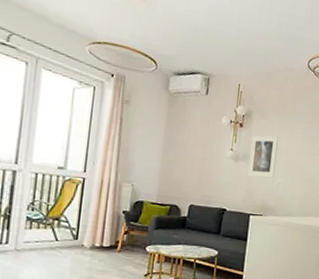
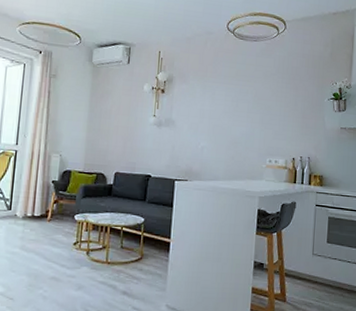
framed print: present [247,135,280,178] -> none [170,99,202,142]

